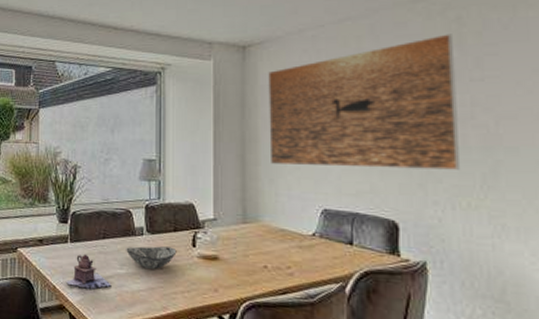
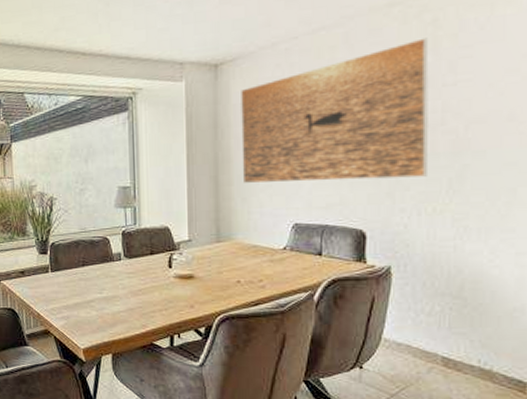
teapot: present [65,254,112,289] -> none [48,281,93,314]
decorative bowl: present [126,246,177,269] -> none [105,269,154,291]

